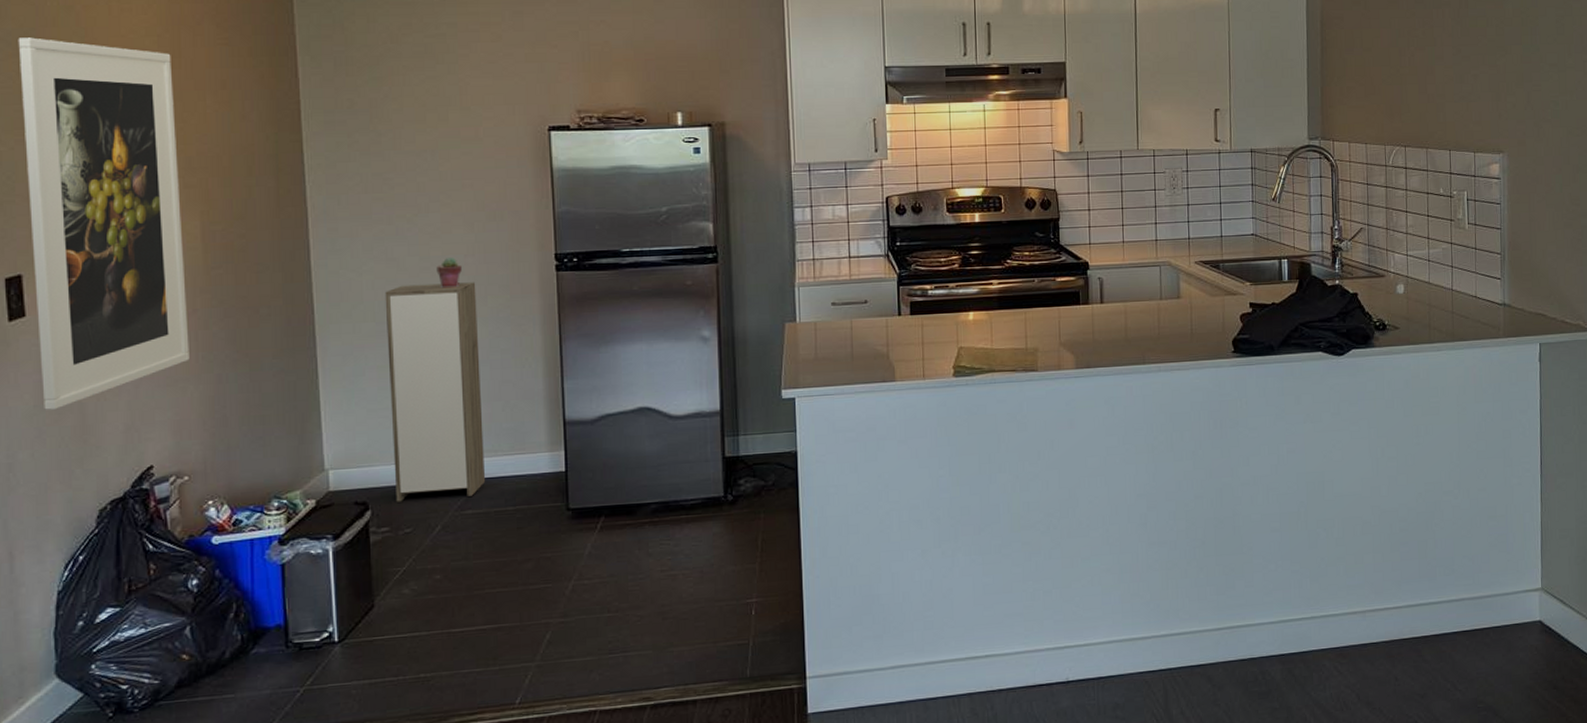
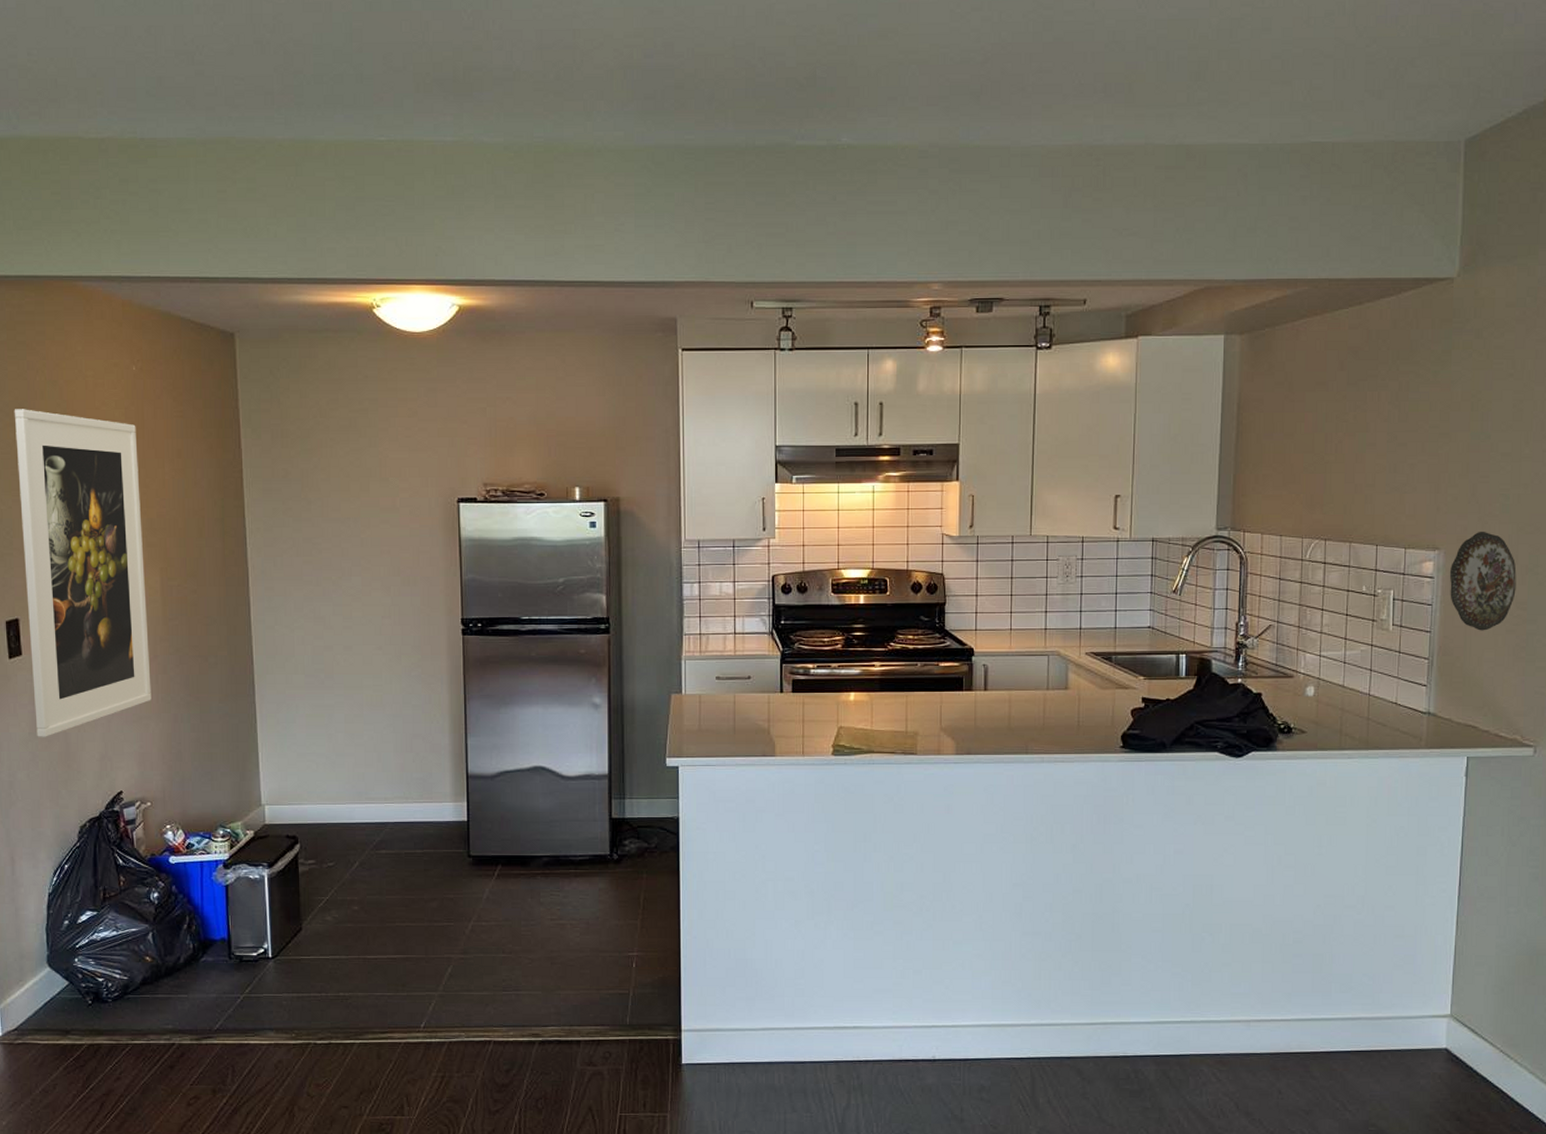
storage cabinet: present [385,282,486,502] -> none [313,642,398,838]
potted succulent: present [436,258,462,289] -> none [357,618,379,647]
decorative plate: none [1513,135,1570,226] -> present [1449,532,1517,631]

